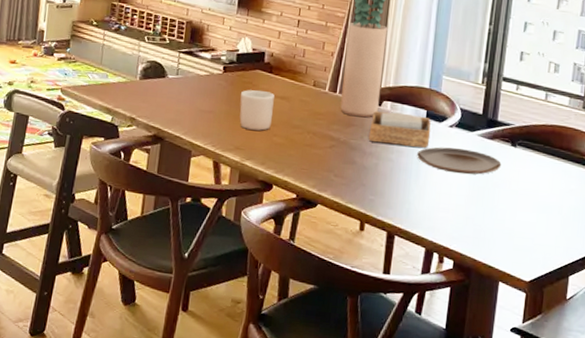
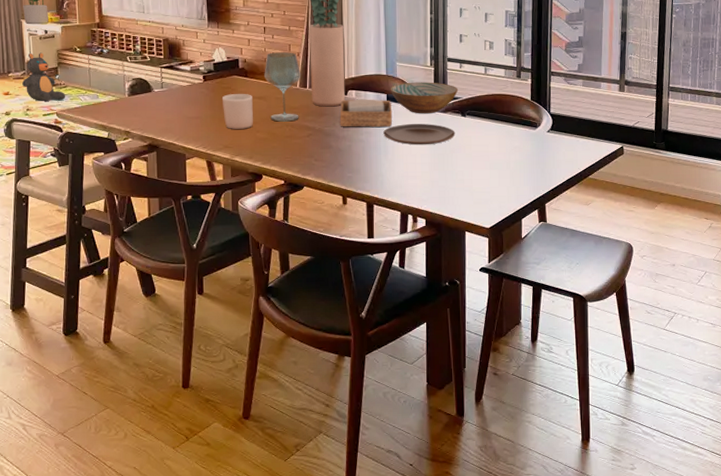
stuffed animal: none [30,21,74,75] -> present [22,52,66,101]
wine glass: none [290,49,333,129] -> present [264,52,301,122]
bowl: none [431,99,512,139] -> present [390,82,459,114]

